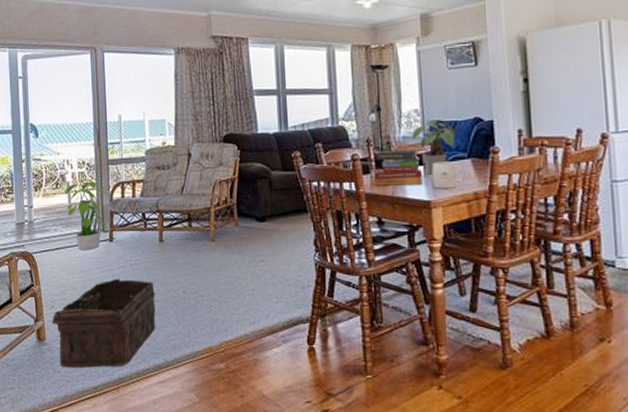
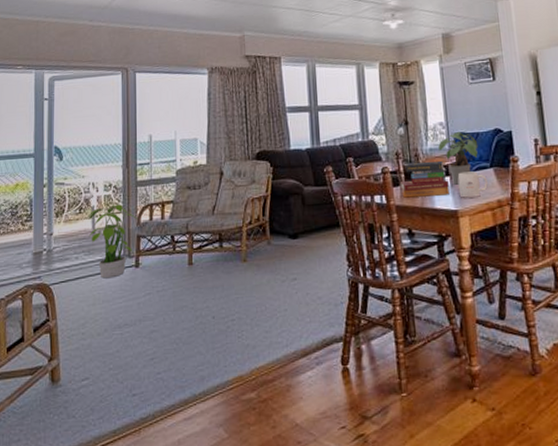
basket: present [40,278,156,368] -> none [55,306,184,411]

